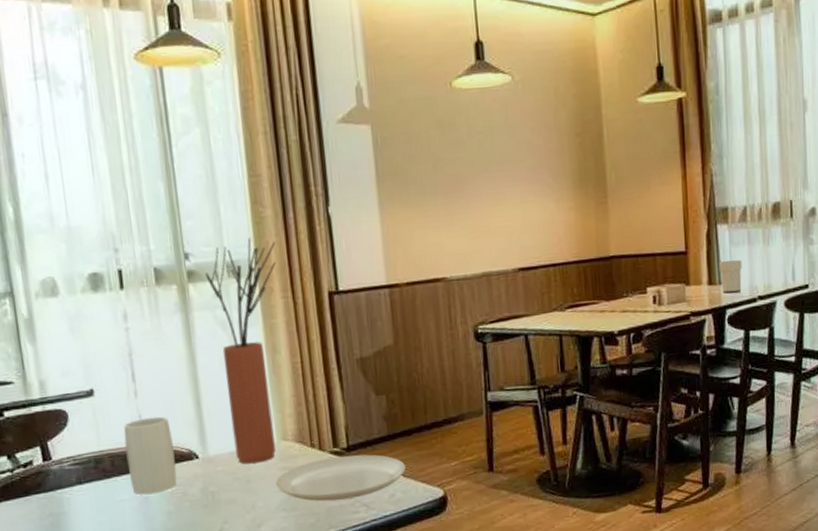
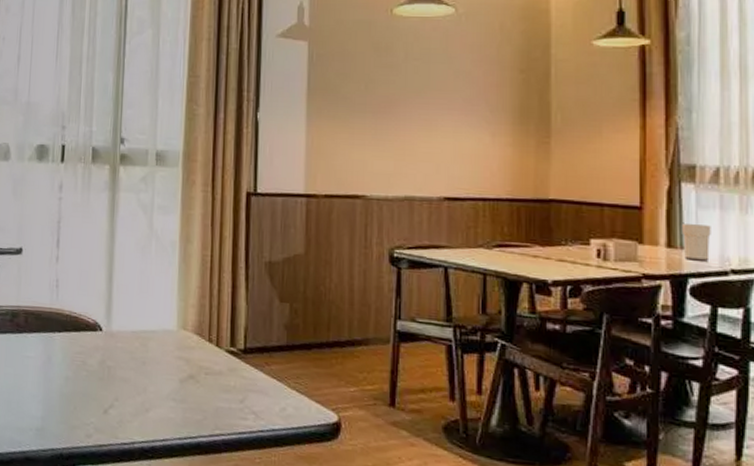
cup: present [123,416,177,496] -> none [38,282,82,358]
vase: present [205,238,276,464] -> none [136,131,204,348]
plate: present [276,454,406,502] -> none [170,356,301,404]

